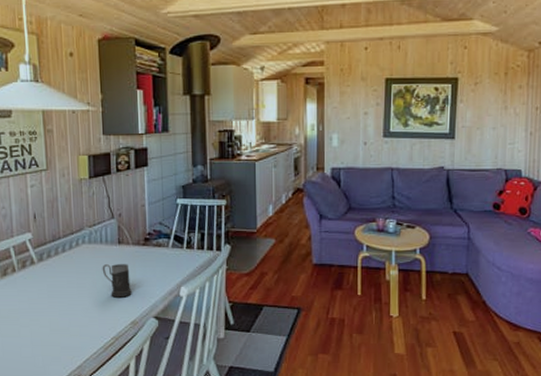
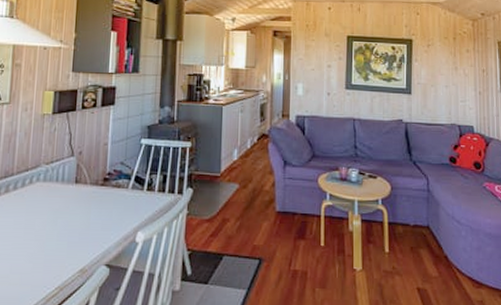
mug: present [102,264,132,298] -> none [54,205,84,242]

